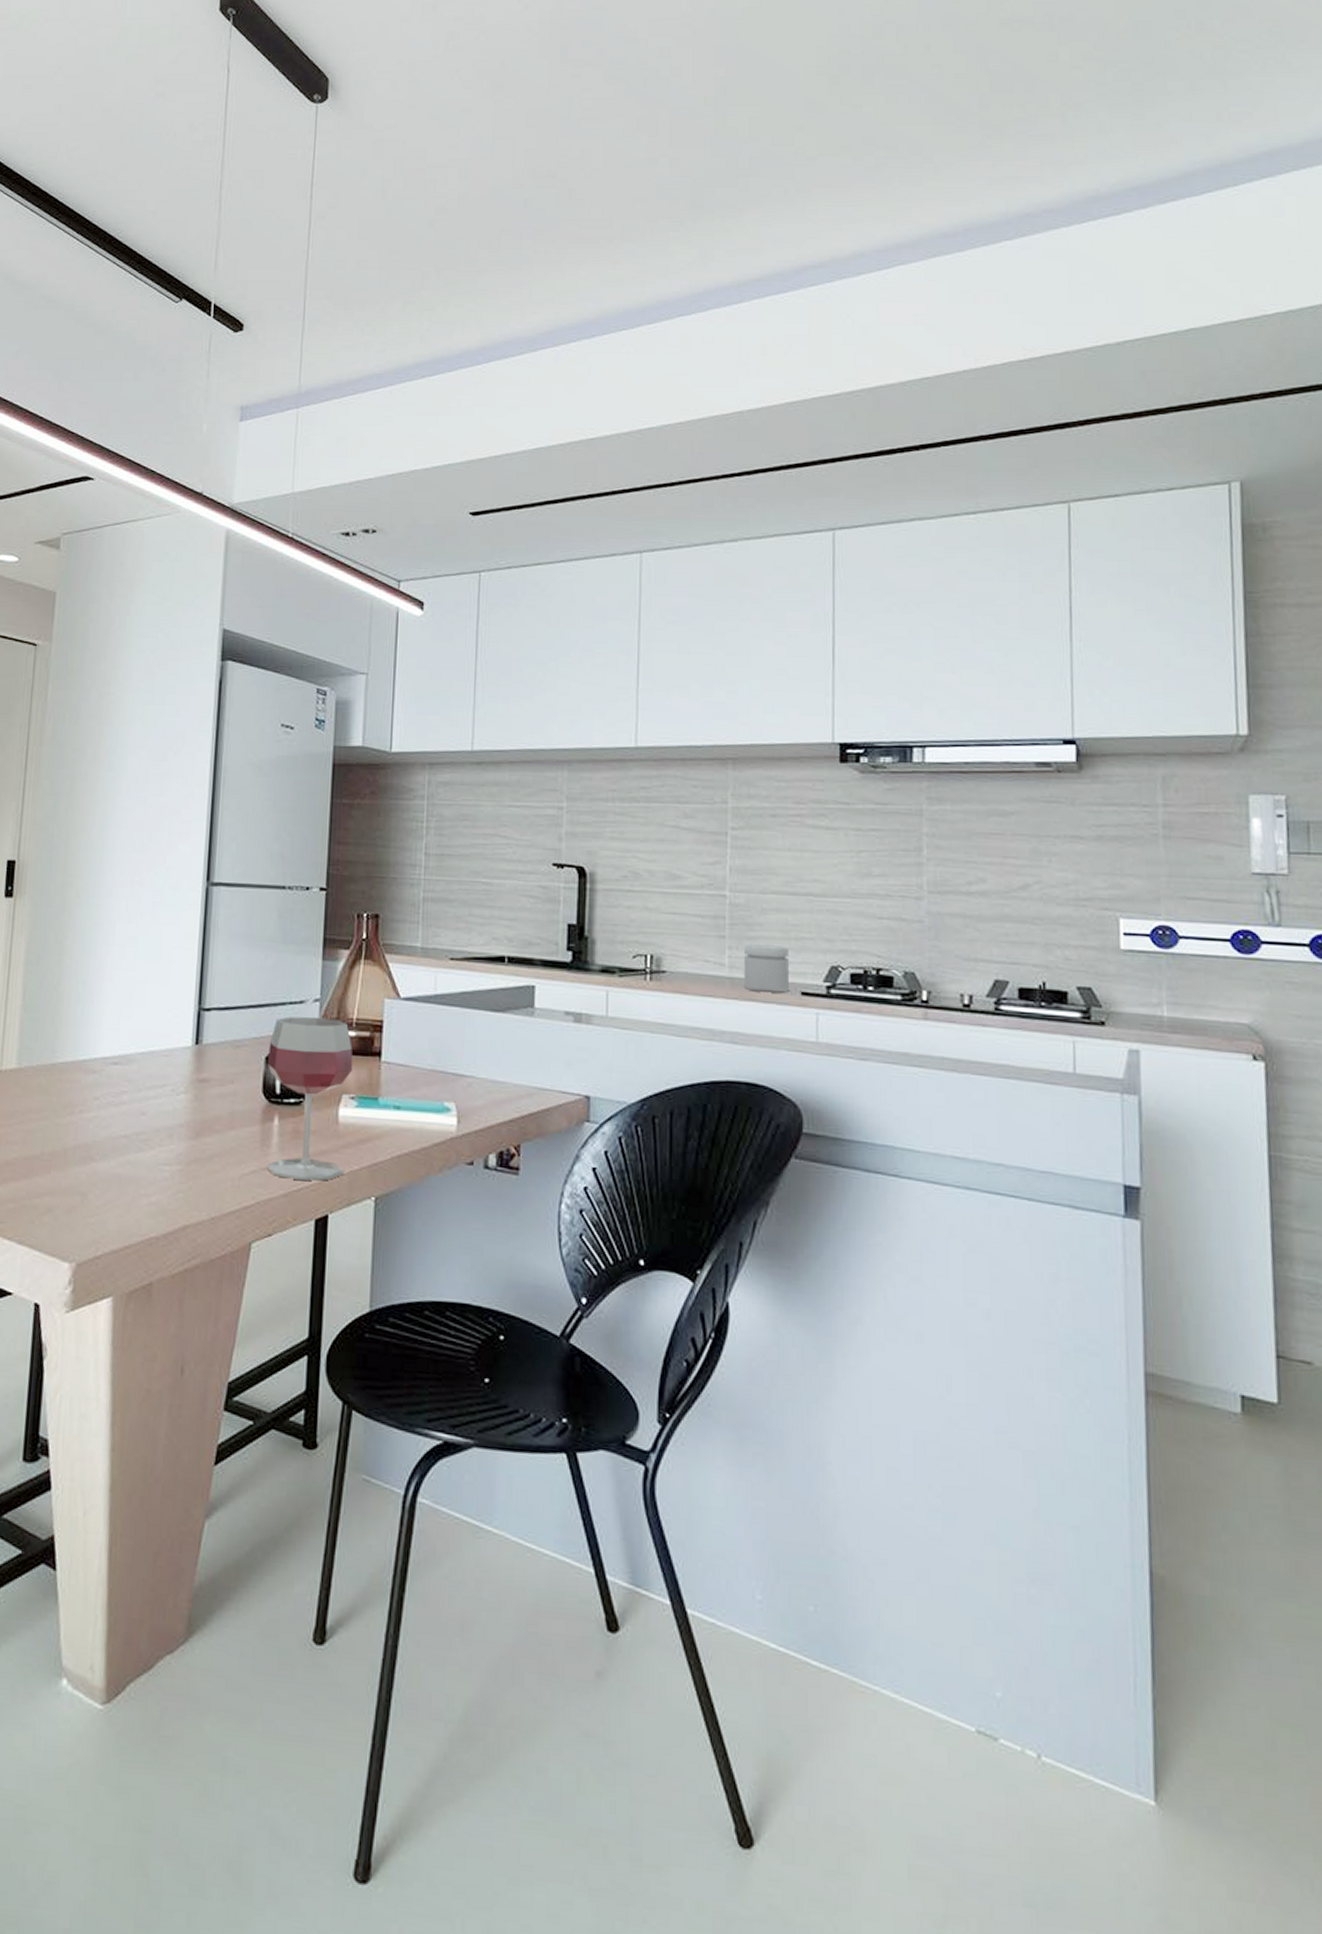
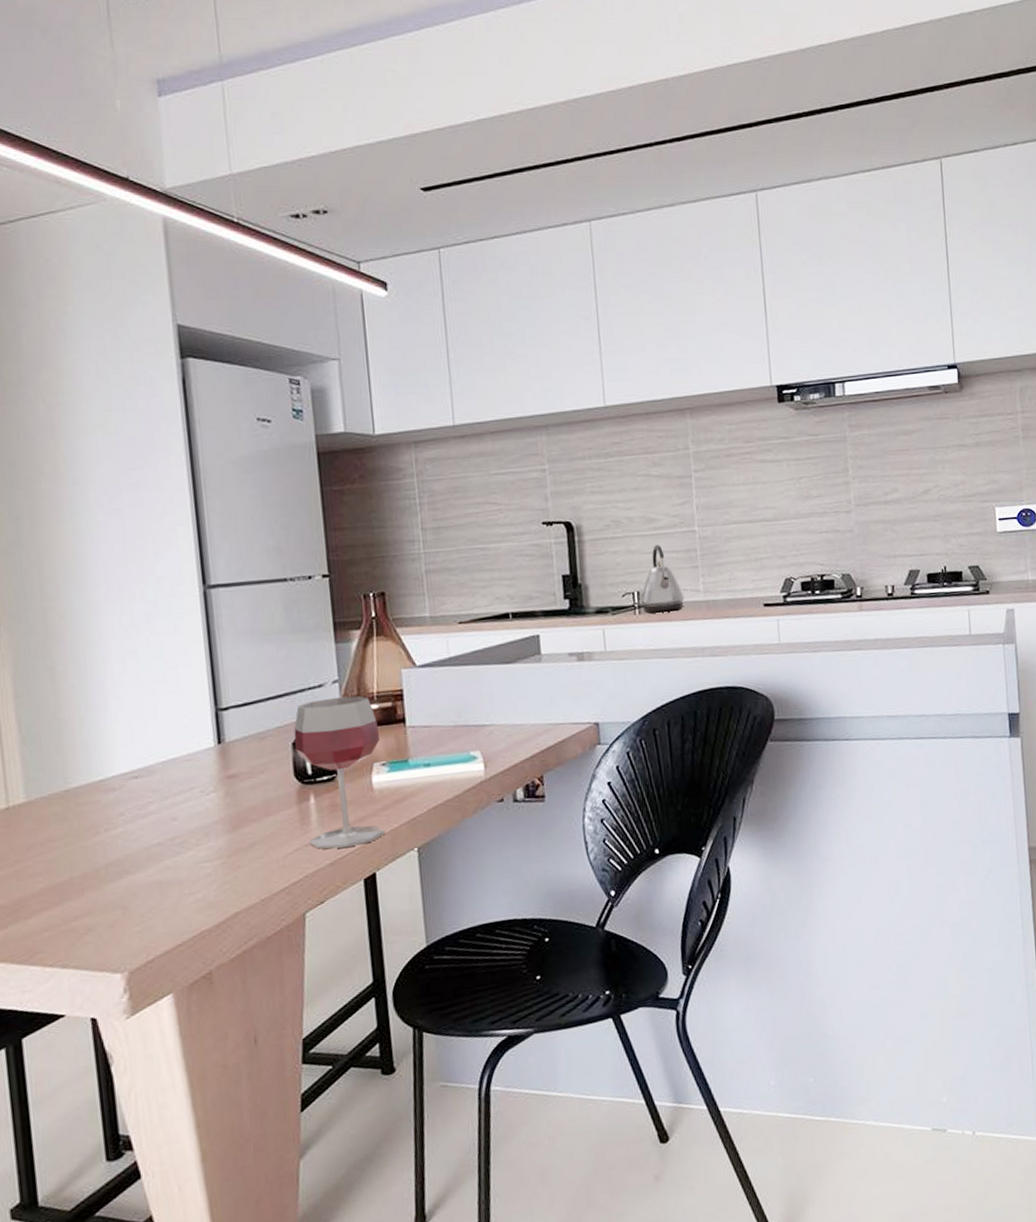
kettle: none [654,905,705,986] -> present [641,545,685,615]
jar: present [743,944,789,994] -> none [714,567,754,611]

